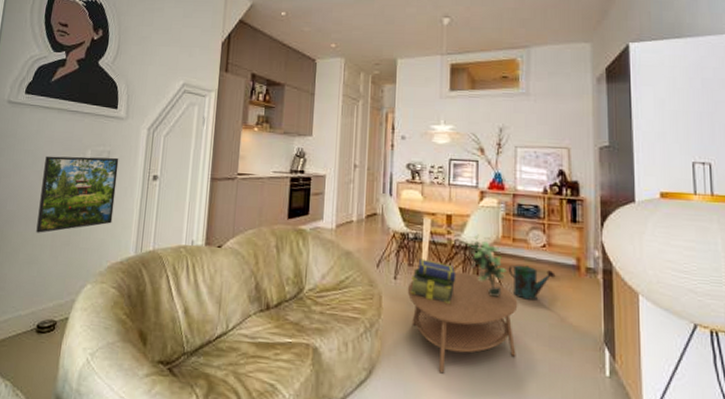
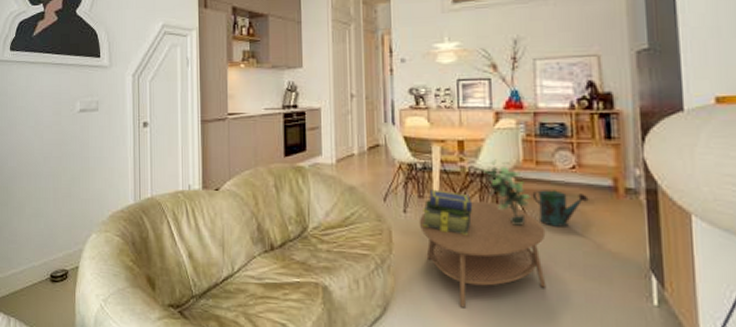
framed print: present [36,156,119,233] -> none [38,107,109,187]

